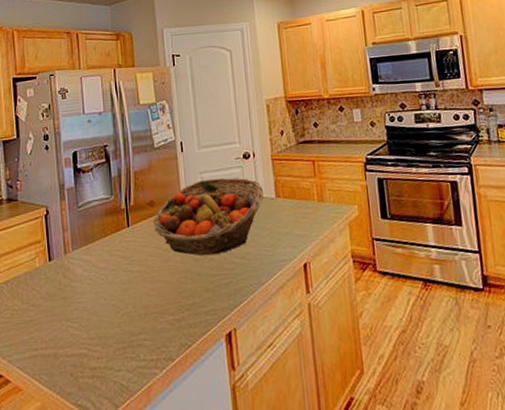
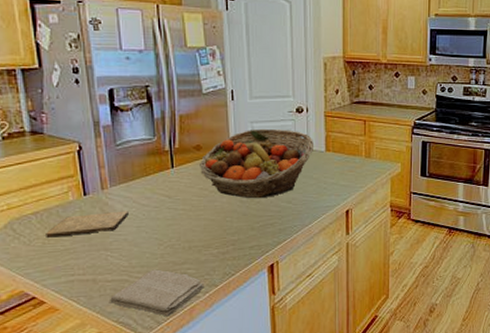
cutting board: none [14,275,88,308] -> present [46,210,129,238]
washcloth: none [69,341,161,399] -> present [110,269,205,317]

